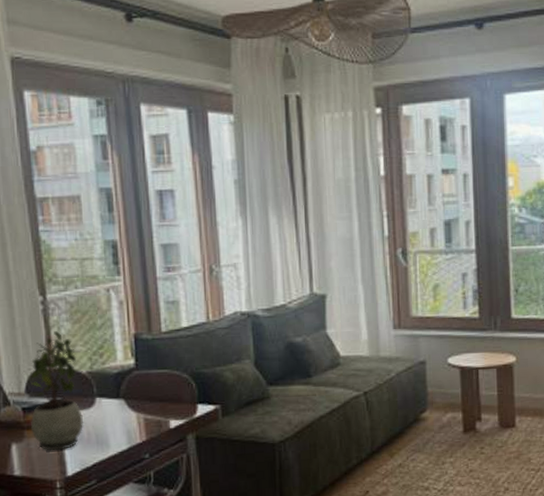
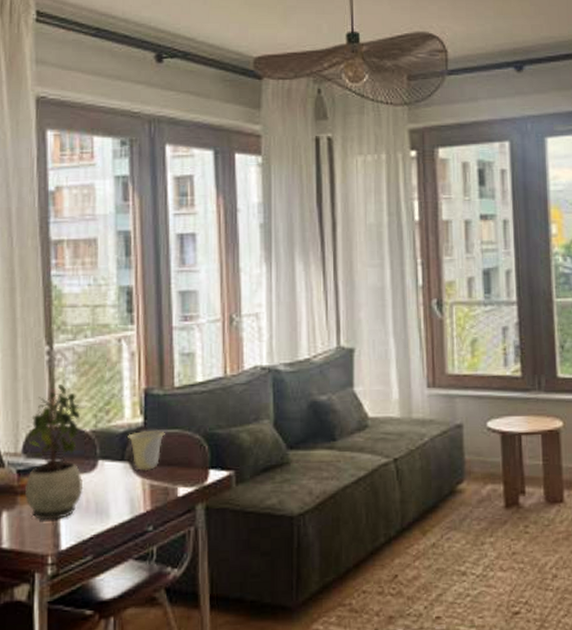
cup: none [121,370,156,406] -> present [128,429,165,471]

